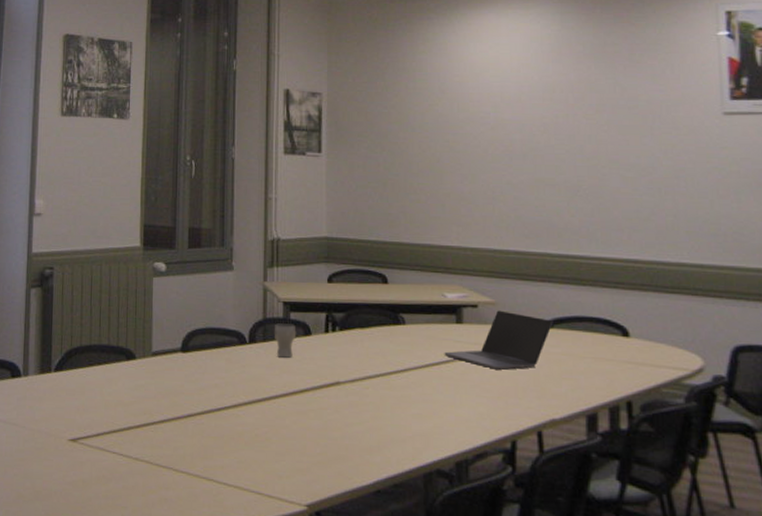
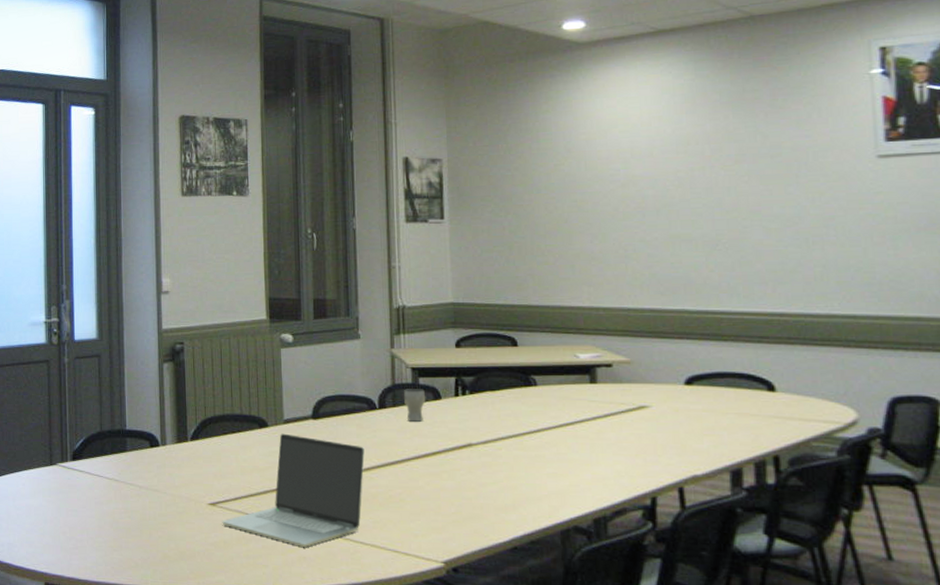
laptop: none [82,366,232,488] -> present [222,433,365,547]
laptop: present [444,310,553,370] -> none [578,369,693,428]

